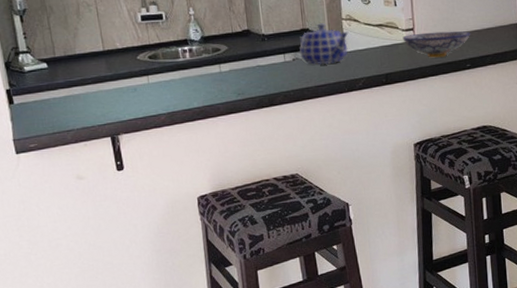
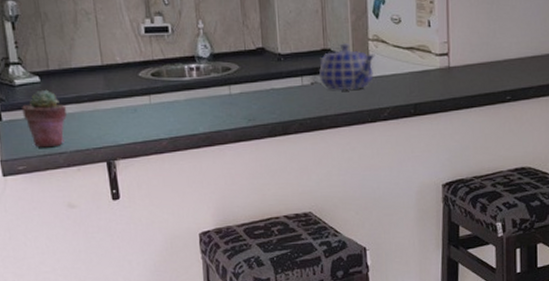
potted succulent: none [31,74,73,127] -> present [22,89,66,148]
bowl: present [402,31,471,58] -> none [435,58,513,88]

